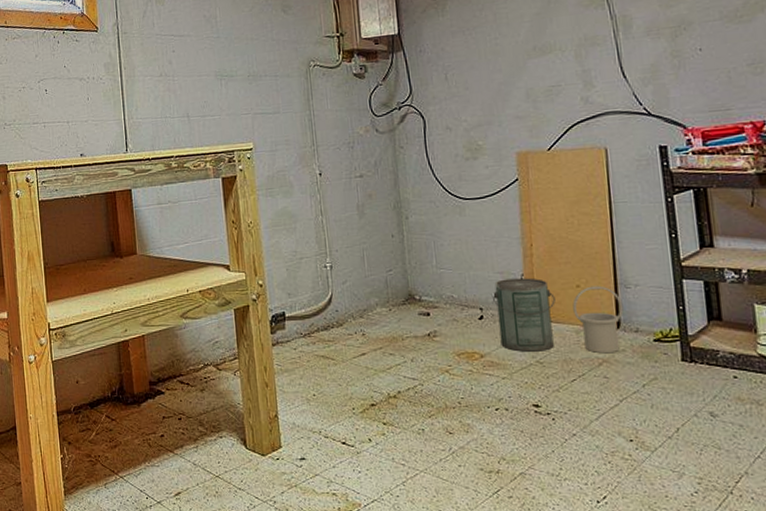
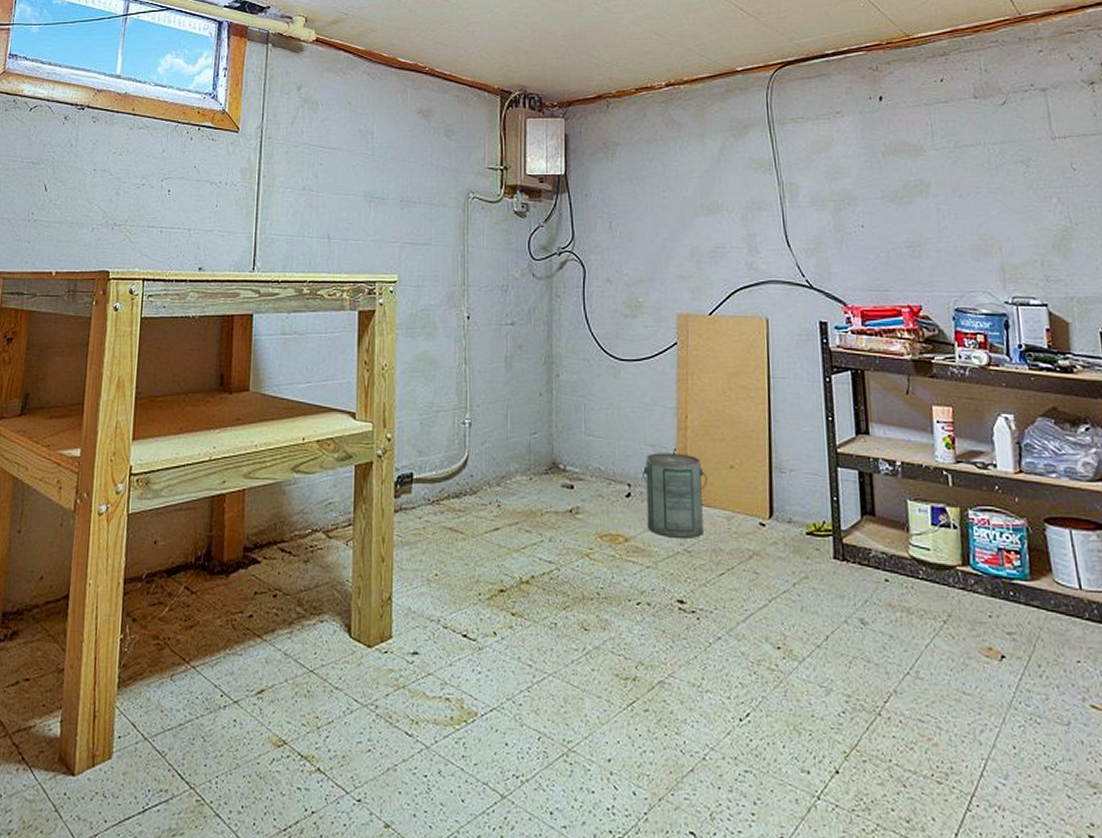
bucket: present [572,285,624,354] -> none [725,467,777,546]

